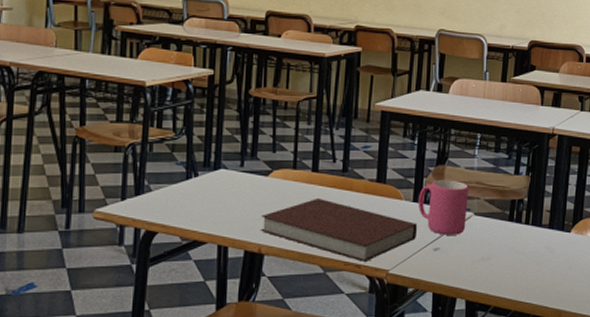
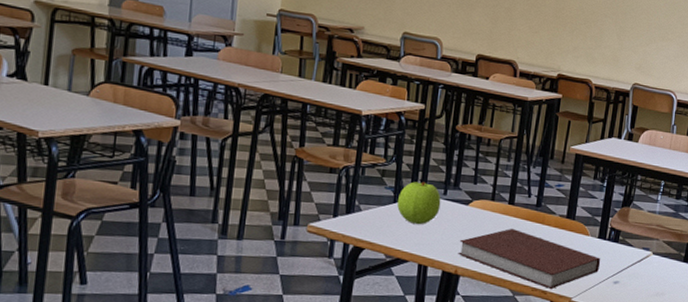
apple: none [191,153,238,202] -> present [397,181,441,225]
mug: present [417,179,469,235] -> none [602,220,650,271]

